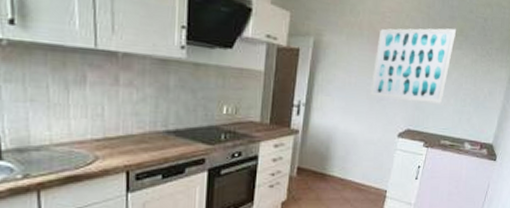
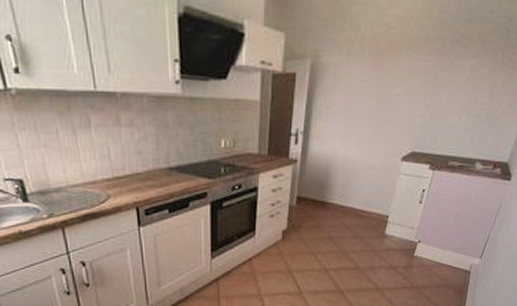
wall art: present [370,28,457,104] -> none [372,33,474,122]

